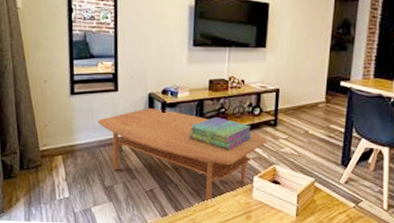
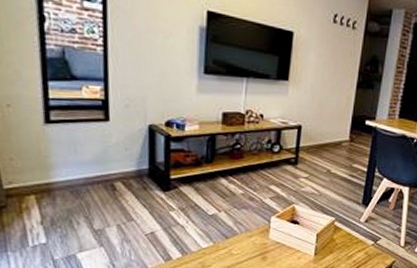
coffee table: present [97,107,268,202] -> none [82,141,287,244]
stack of books: present [188,117,252,150] -> none [198,154,270,189]

